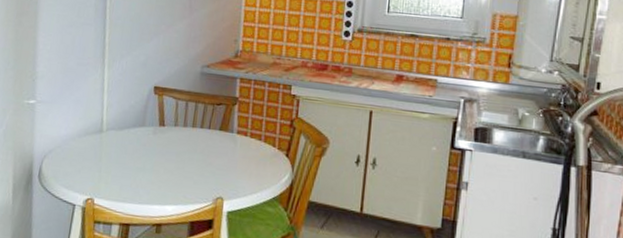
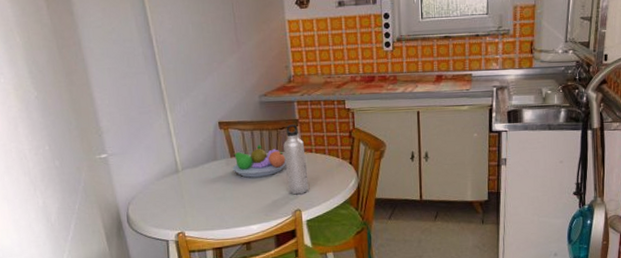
fruit bowl: none [158,118,218,154] -> present [232,145,287,178]
water bottle: none [214,101,240,181] -> present [283,124,309,195]

